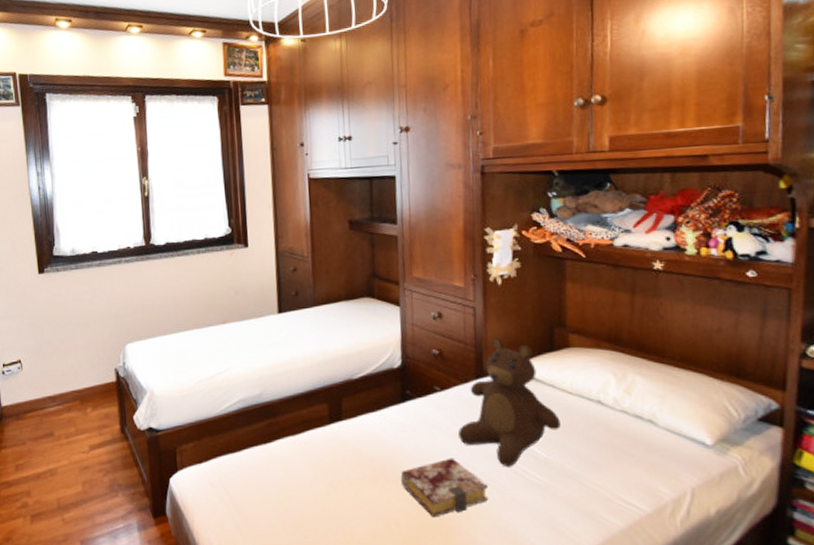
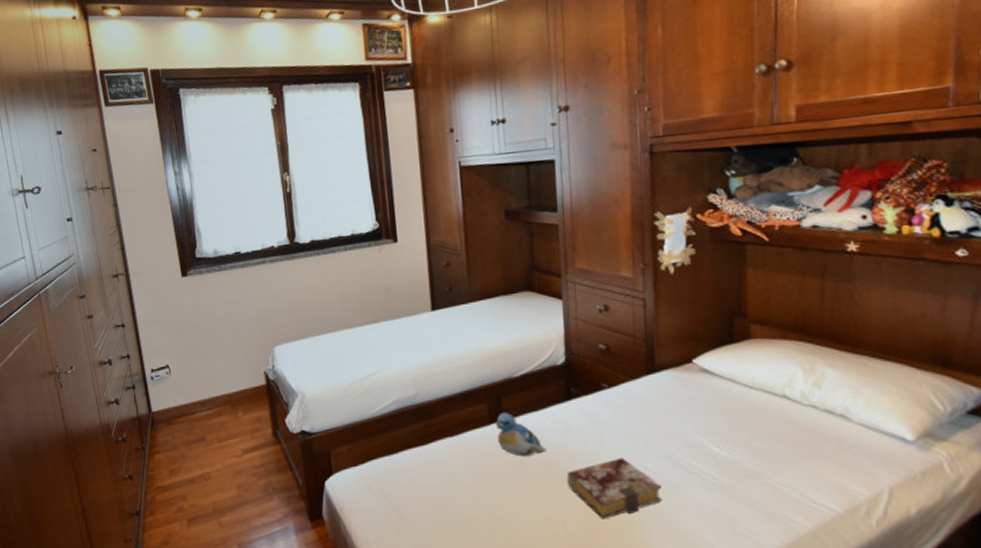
plush toy: none [334,412,383,456] -> present [495,412,547,457]
teddy bear: present [458,336,561,467] -> none [628,328,741,467]

